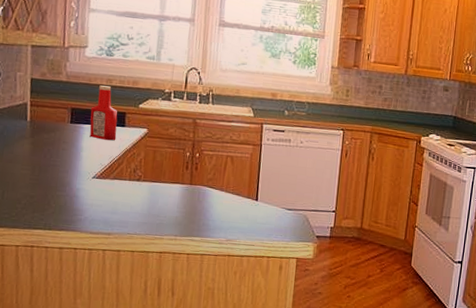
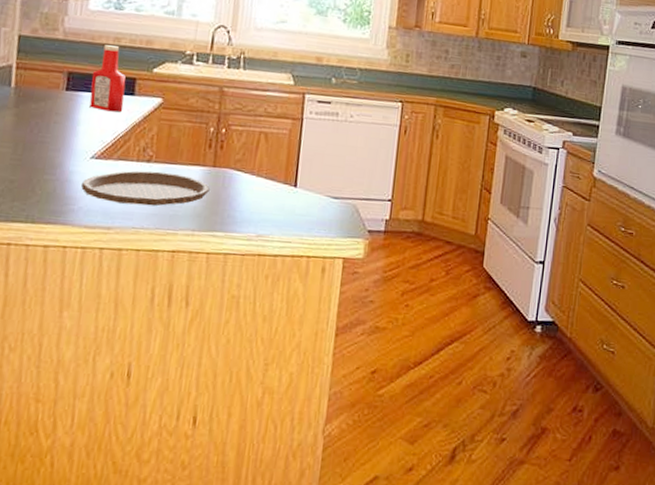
plate: none [86,188,188,217] -> present [81,170,210,206]

